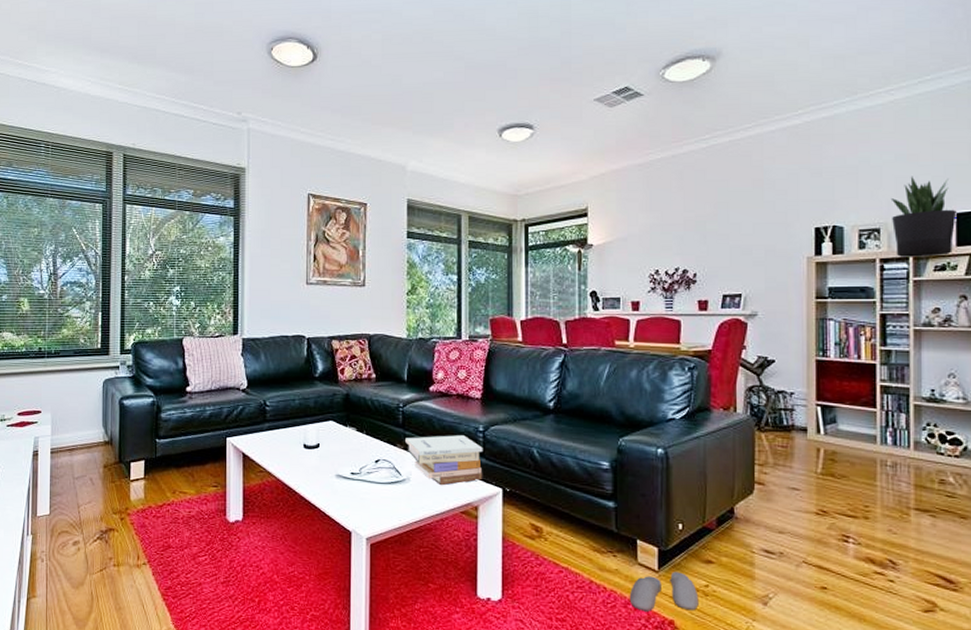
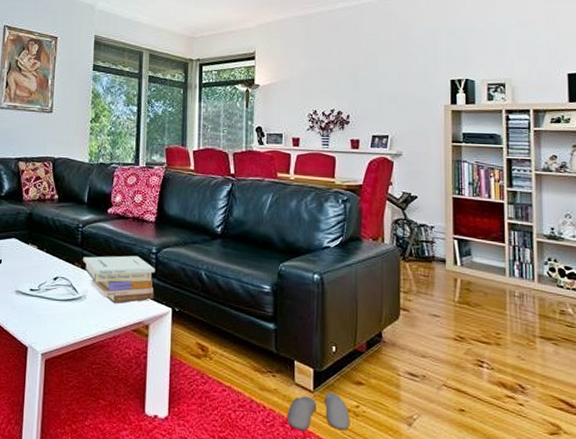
planter: present [890,176,957,257] -> none [513,40,568,111]

